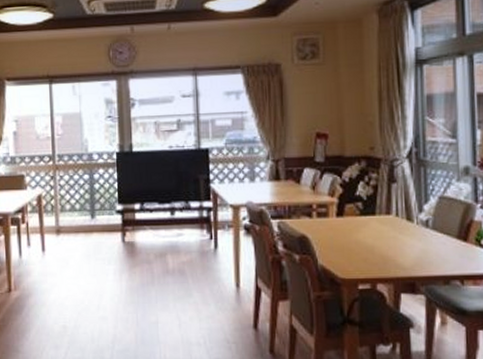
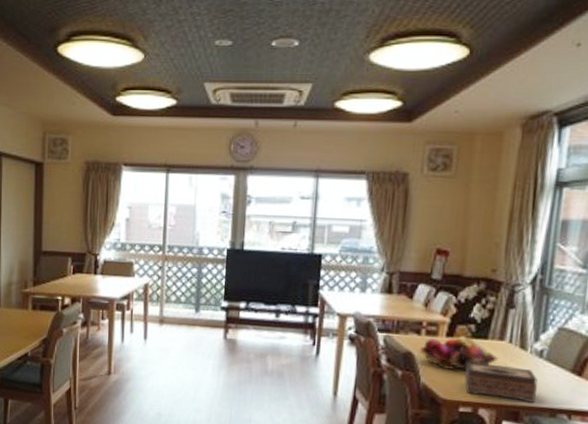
fruit basket: none [312,214,388,249] -> present [419,336,498,371]
tissue box: none [359,238,428,274] -> present [464,362,538,403]

